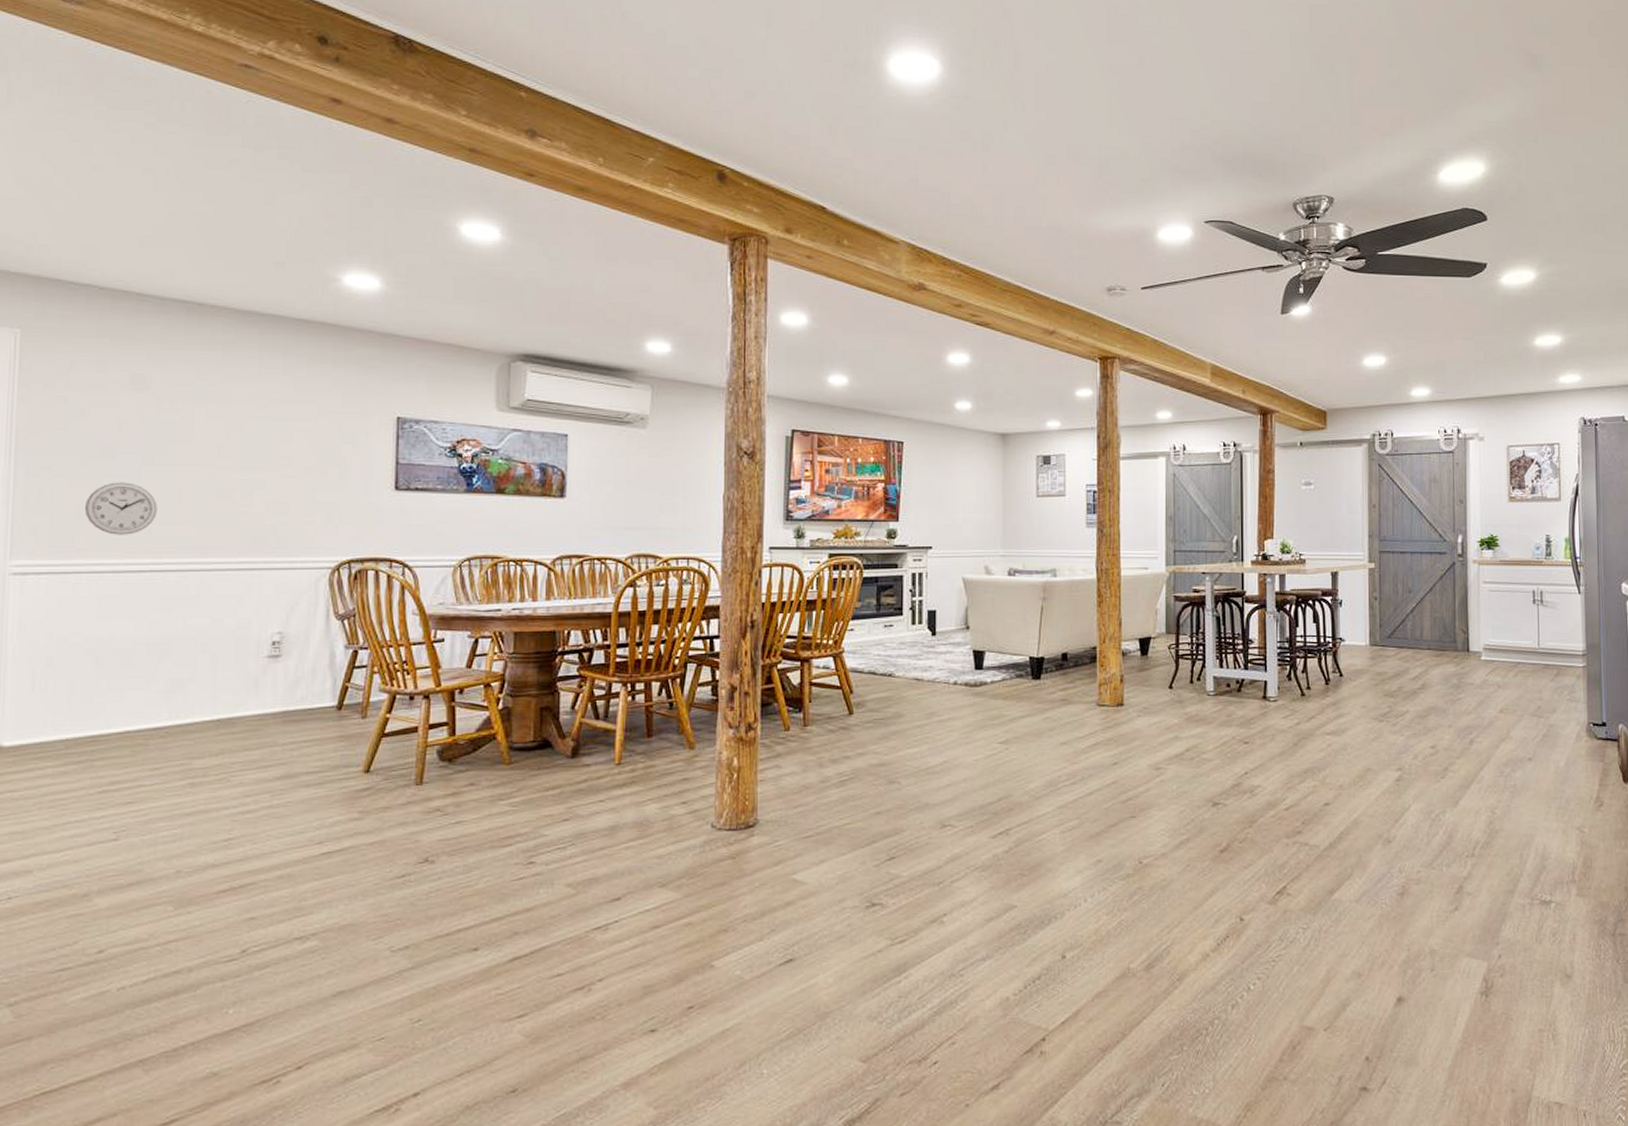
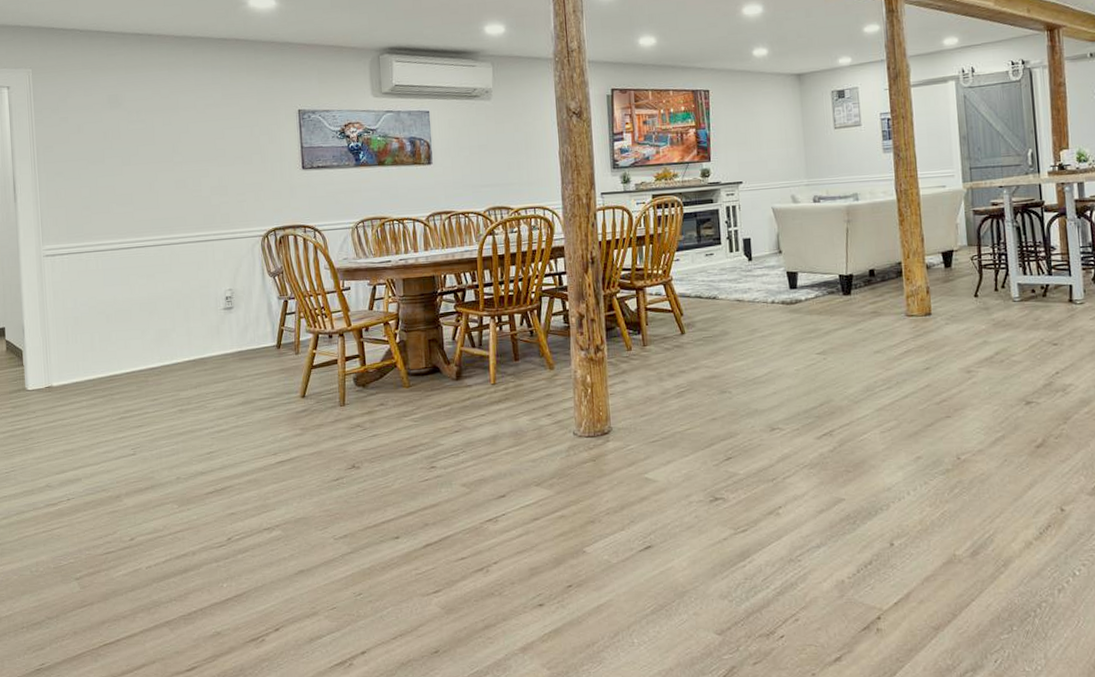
wall clock: present [84,482,157,535] -> none [87,179,136,221]

